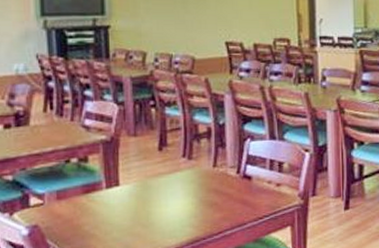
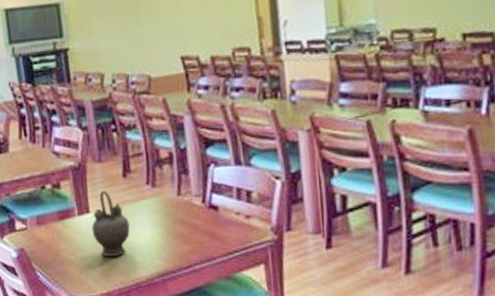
teapot: none [120,163,162,228] -> present [91,190,130,256]

